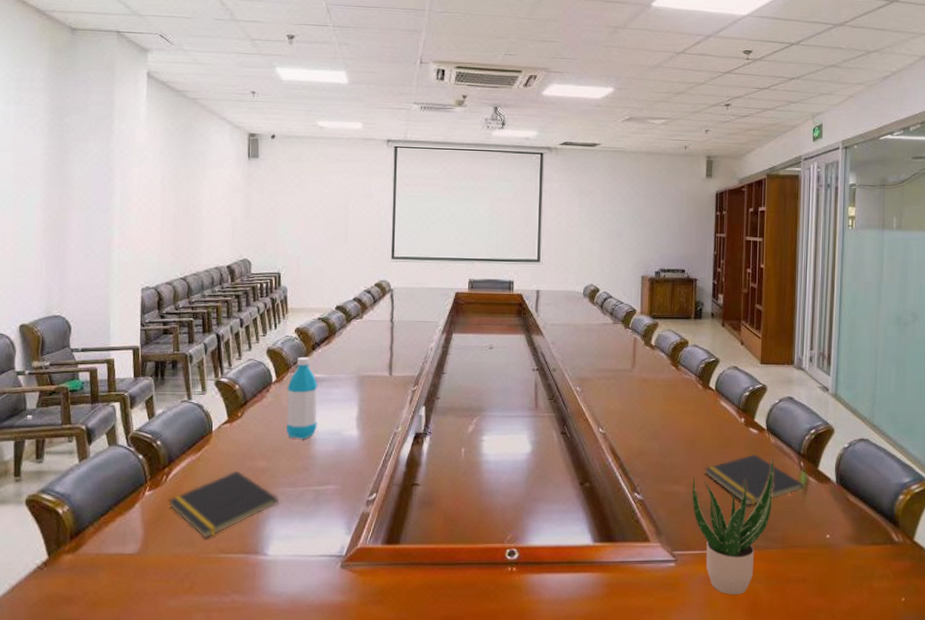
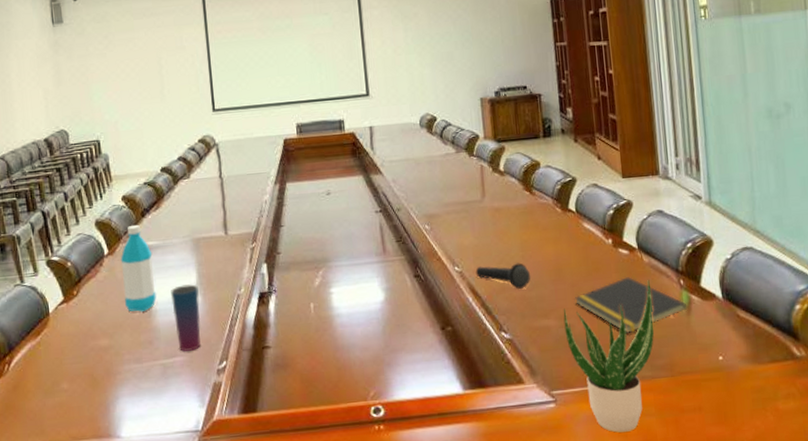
notepad: present [168,470,278,538] -> none [13,351,126,426]
cup: none [331,418,358,480] -> present [171,284,201,352]
microphone: none [617,430,668,455] -> present [475,263,531,289]

